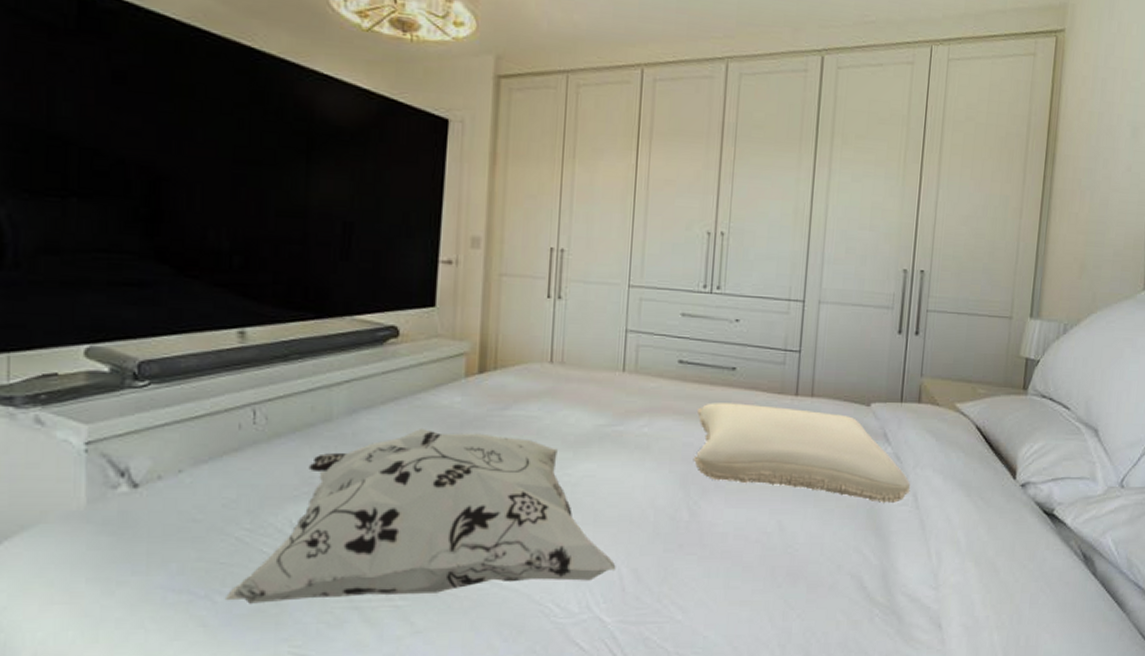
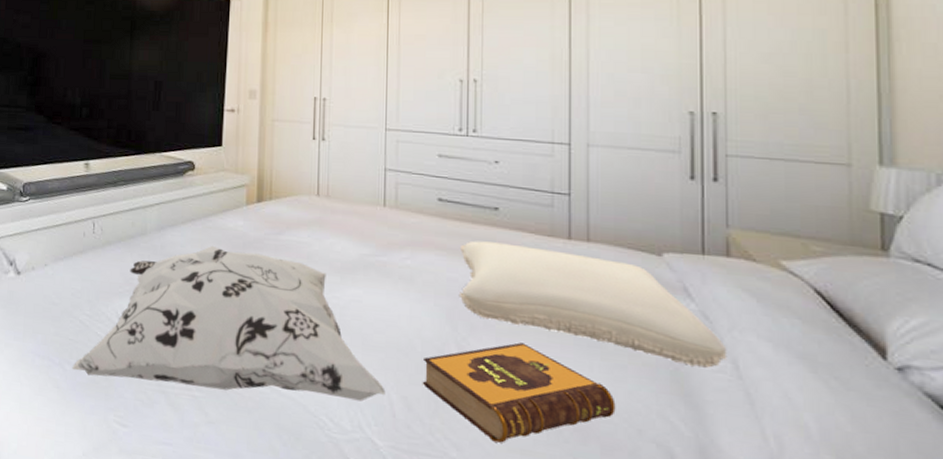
hardback book: none [653,500,822,598] -> present [422,342,616,443]

